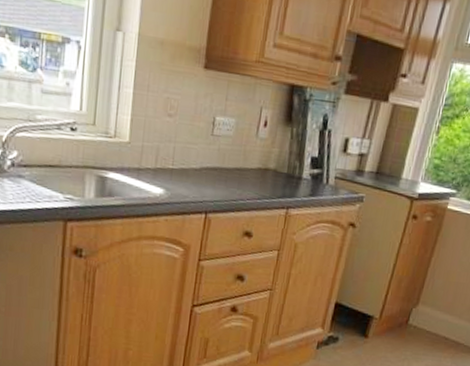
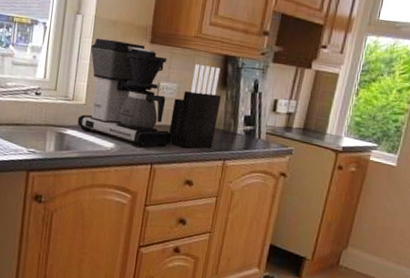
coffee maker: none [120,62,230,194] -> present [77,39,173,147]
knife block: none [226,95,285,195] -> present [169,64,221,149]

